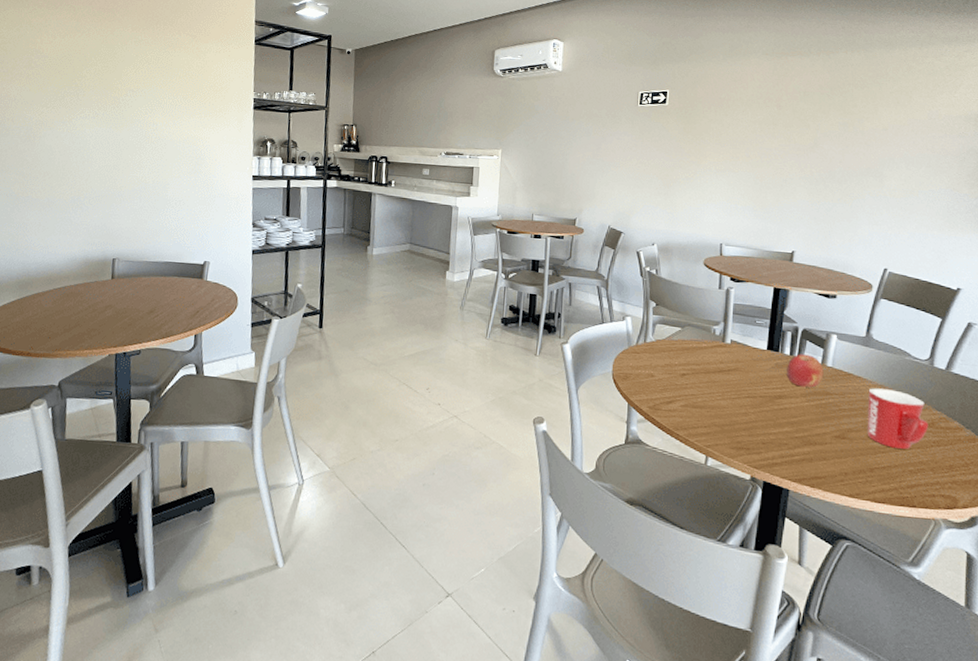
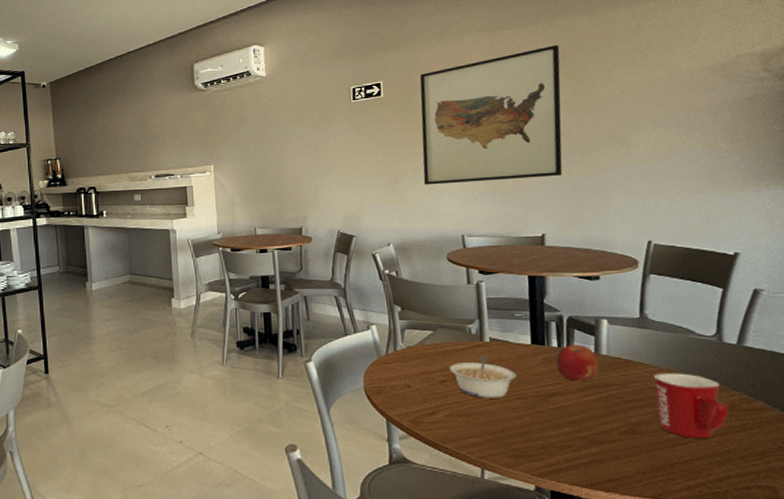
legume: none [691,355,750,395] -> present [449,355,517,398]
wall art: none [693,76,835,200] -> present [419,44,563,185]

